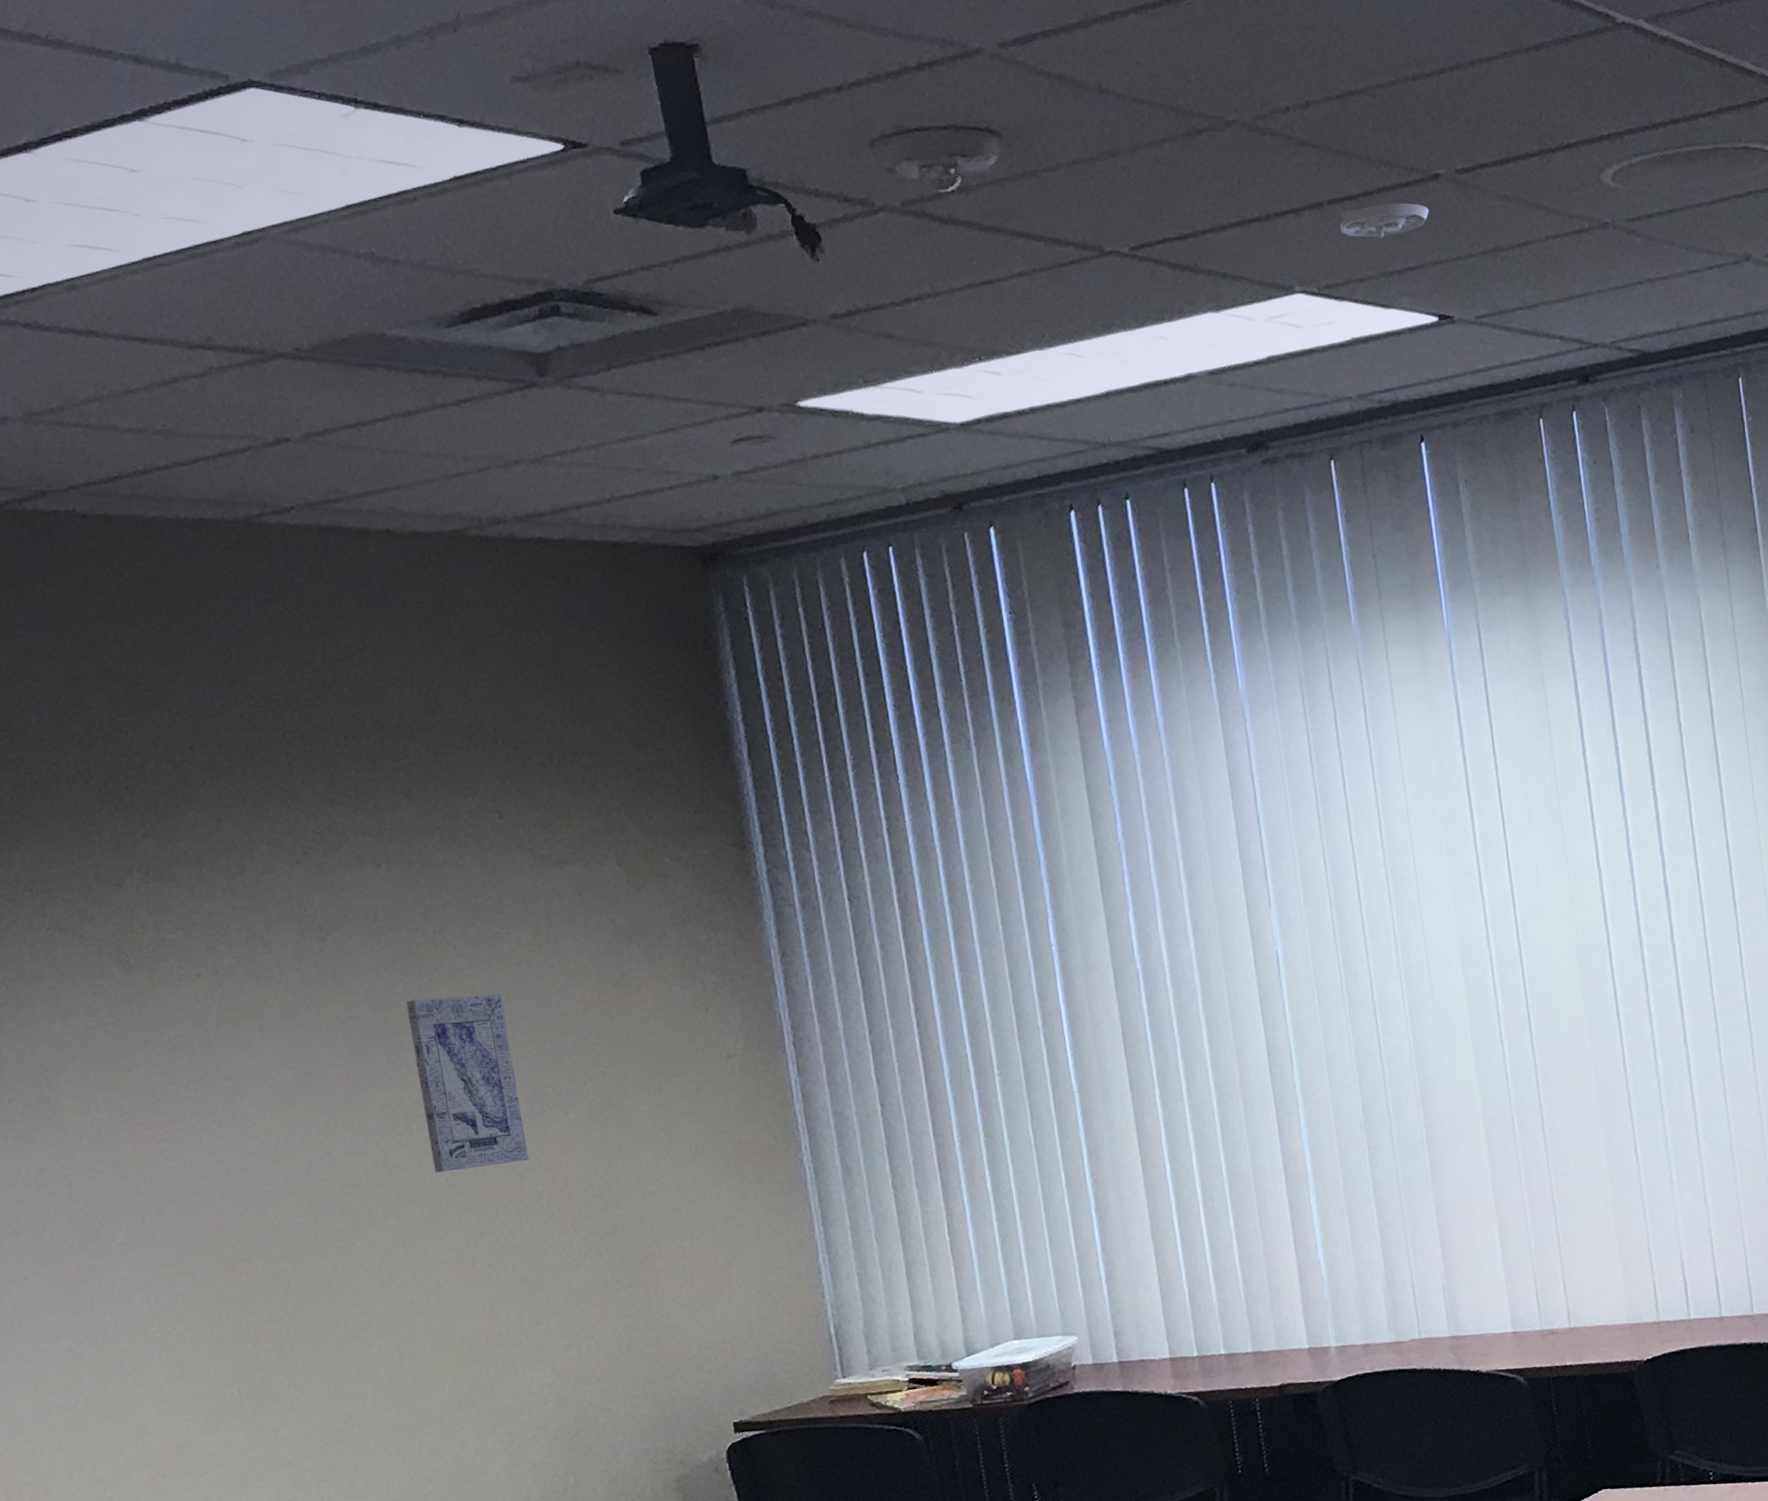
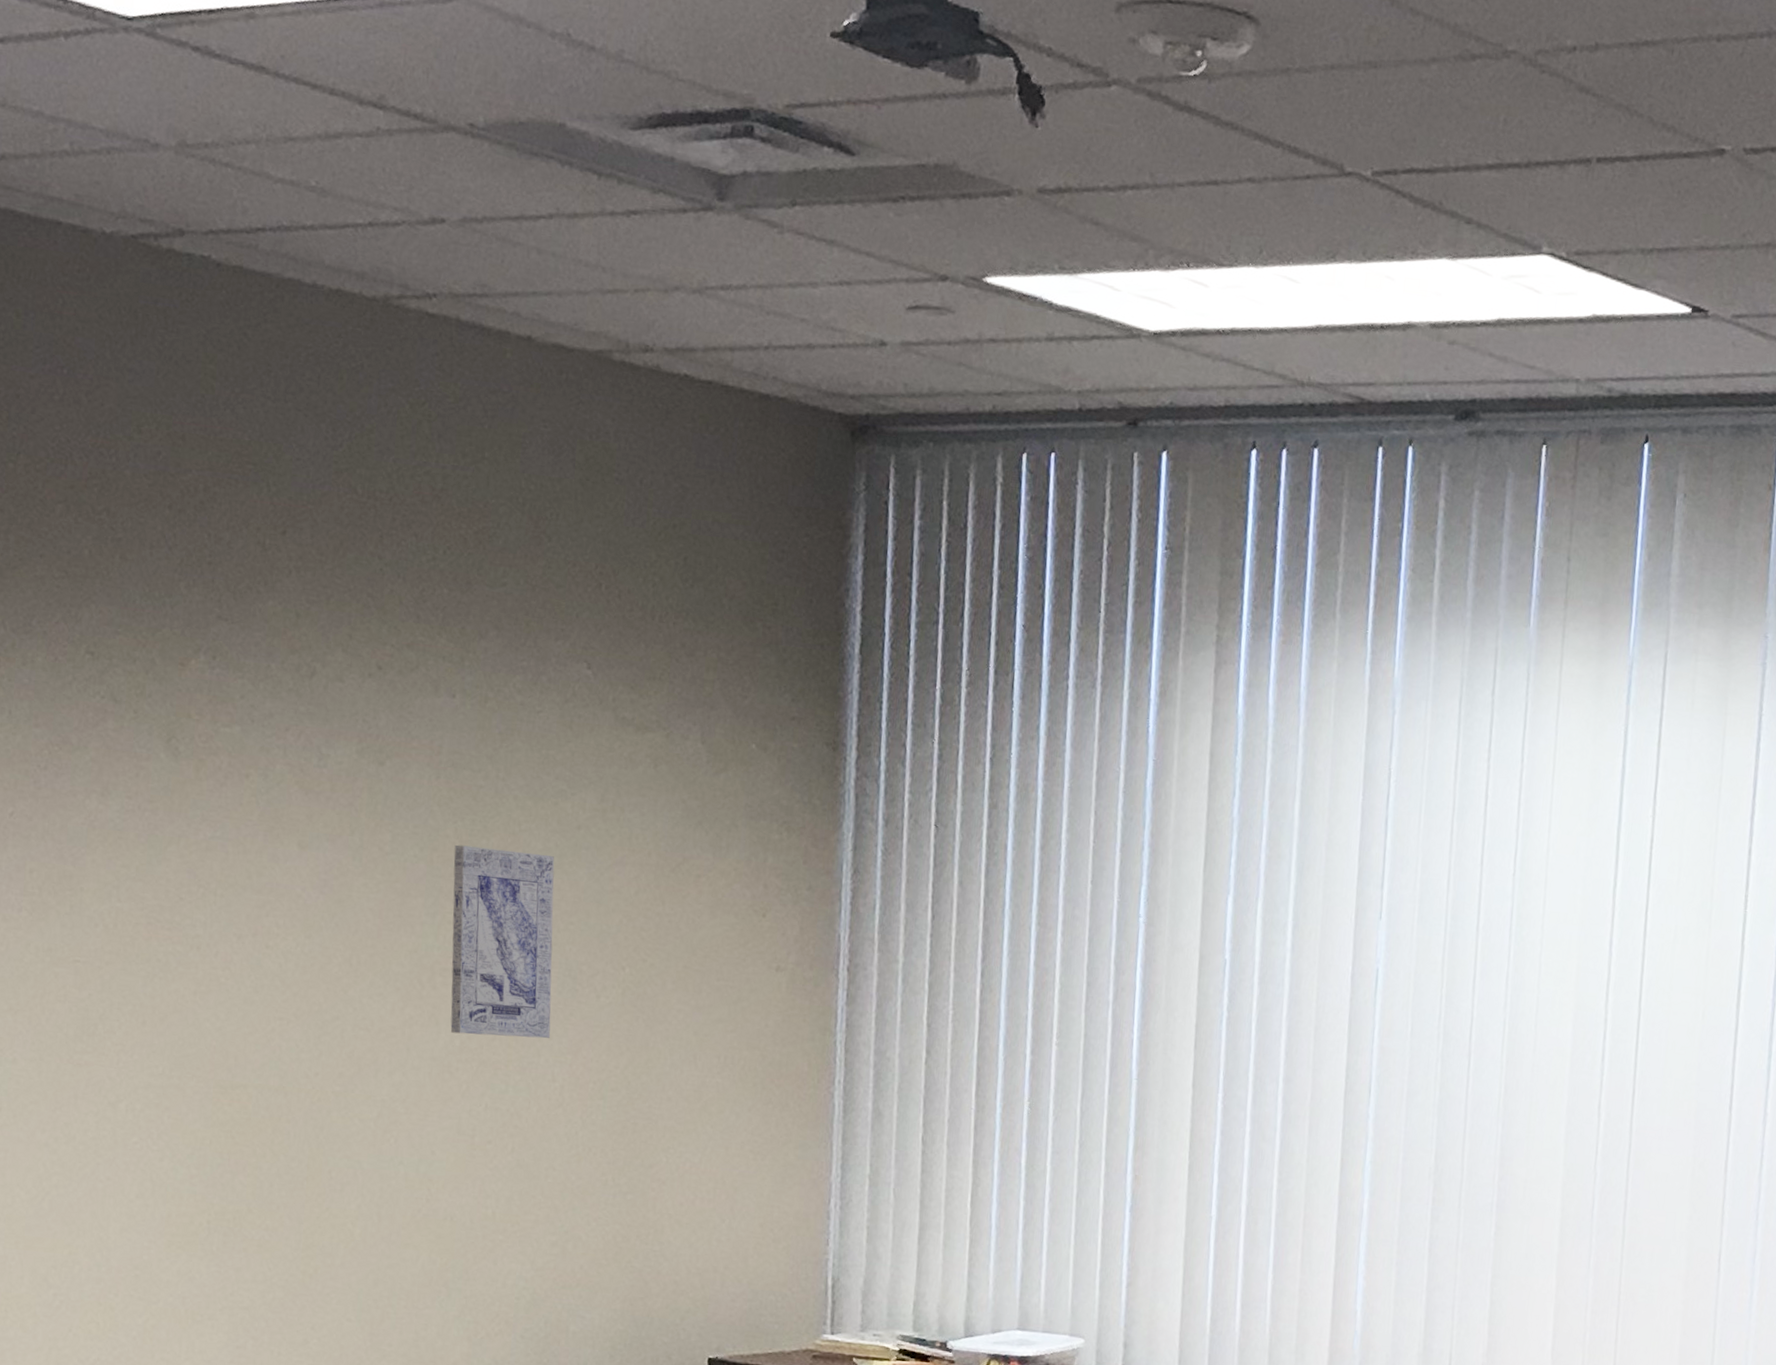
smoke detector: present [1339,202,1429,238] -> none [1604,172,1706,210]

